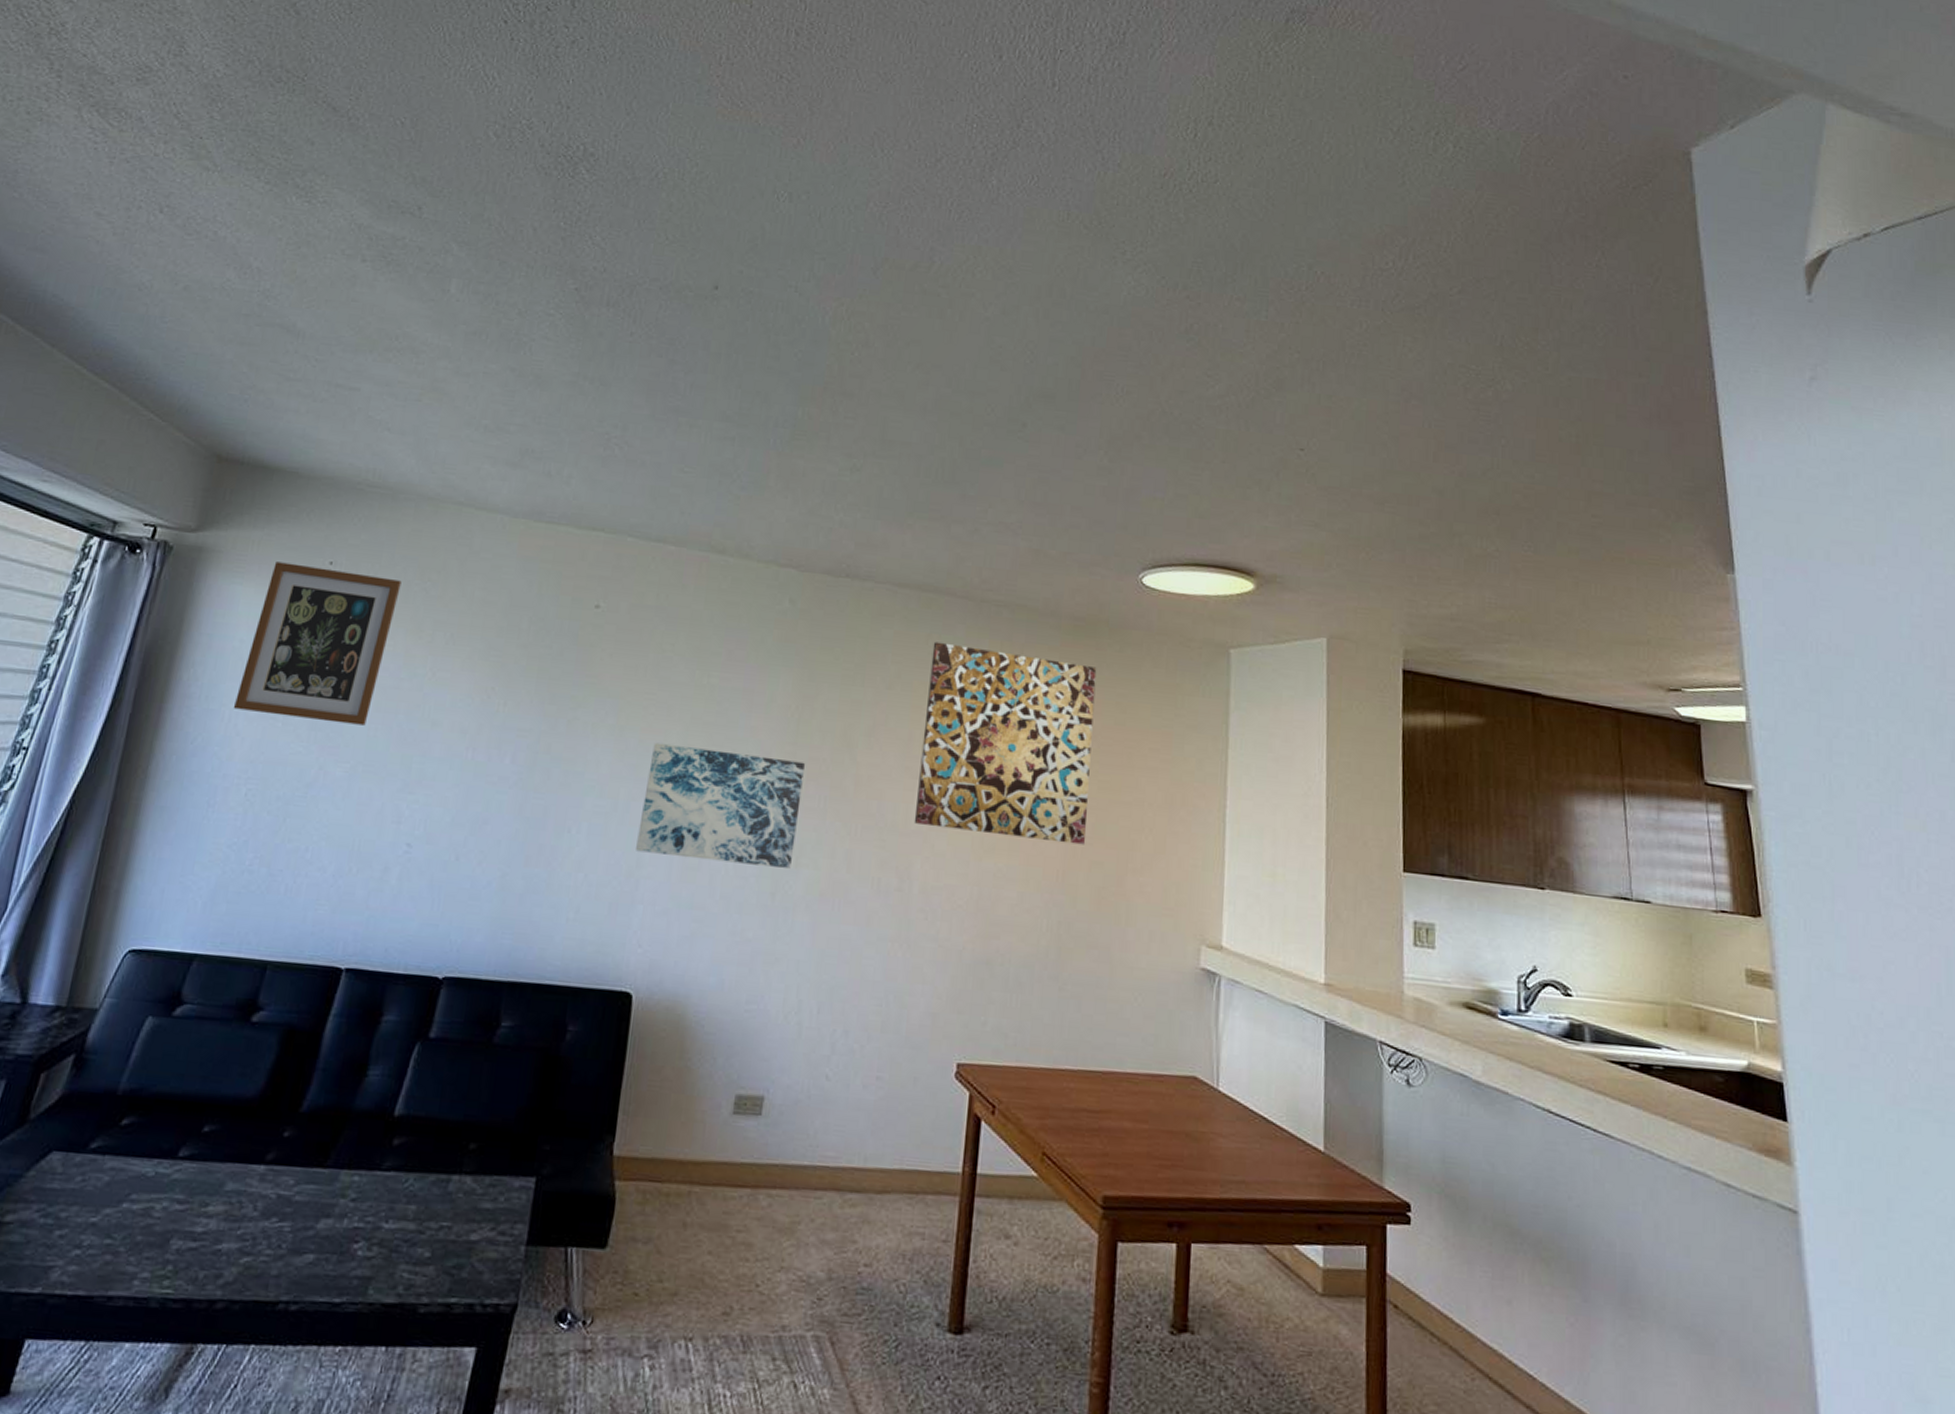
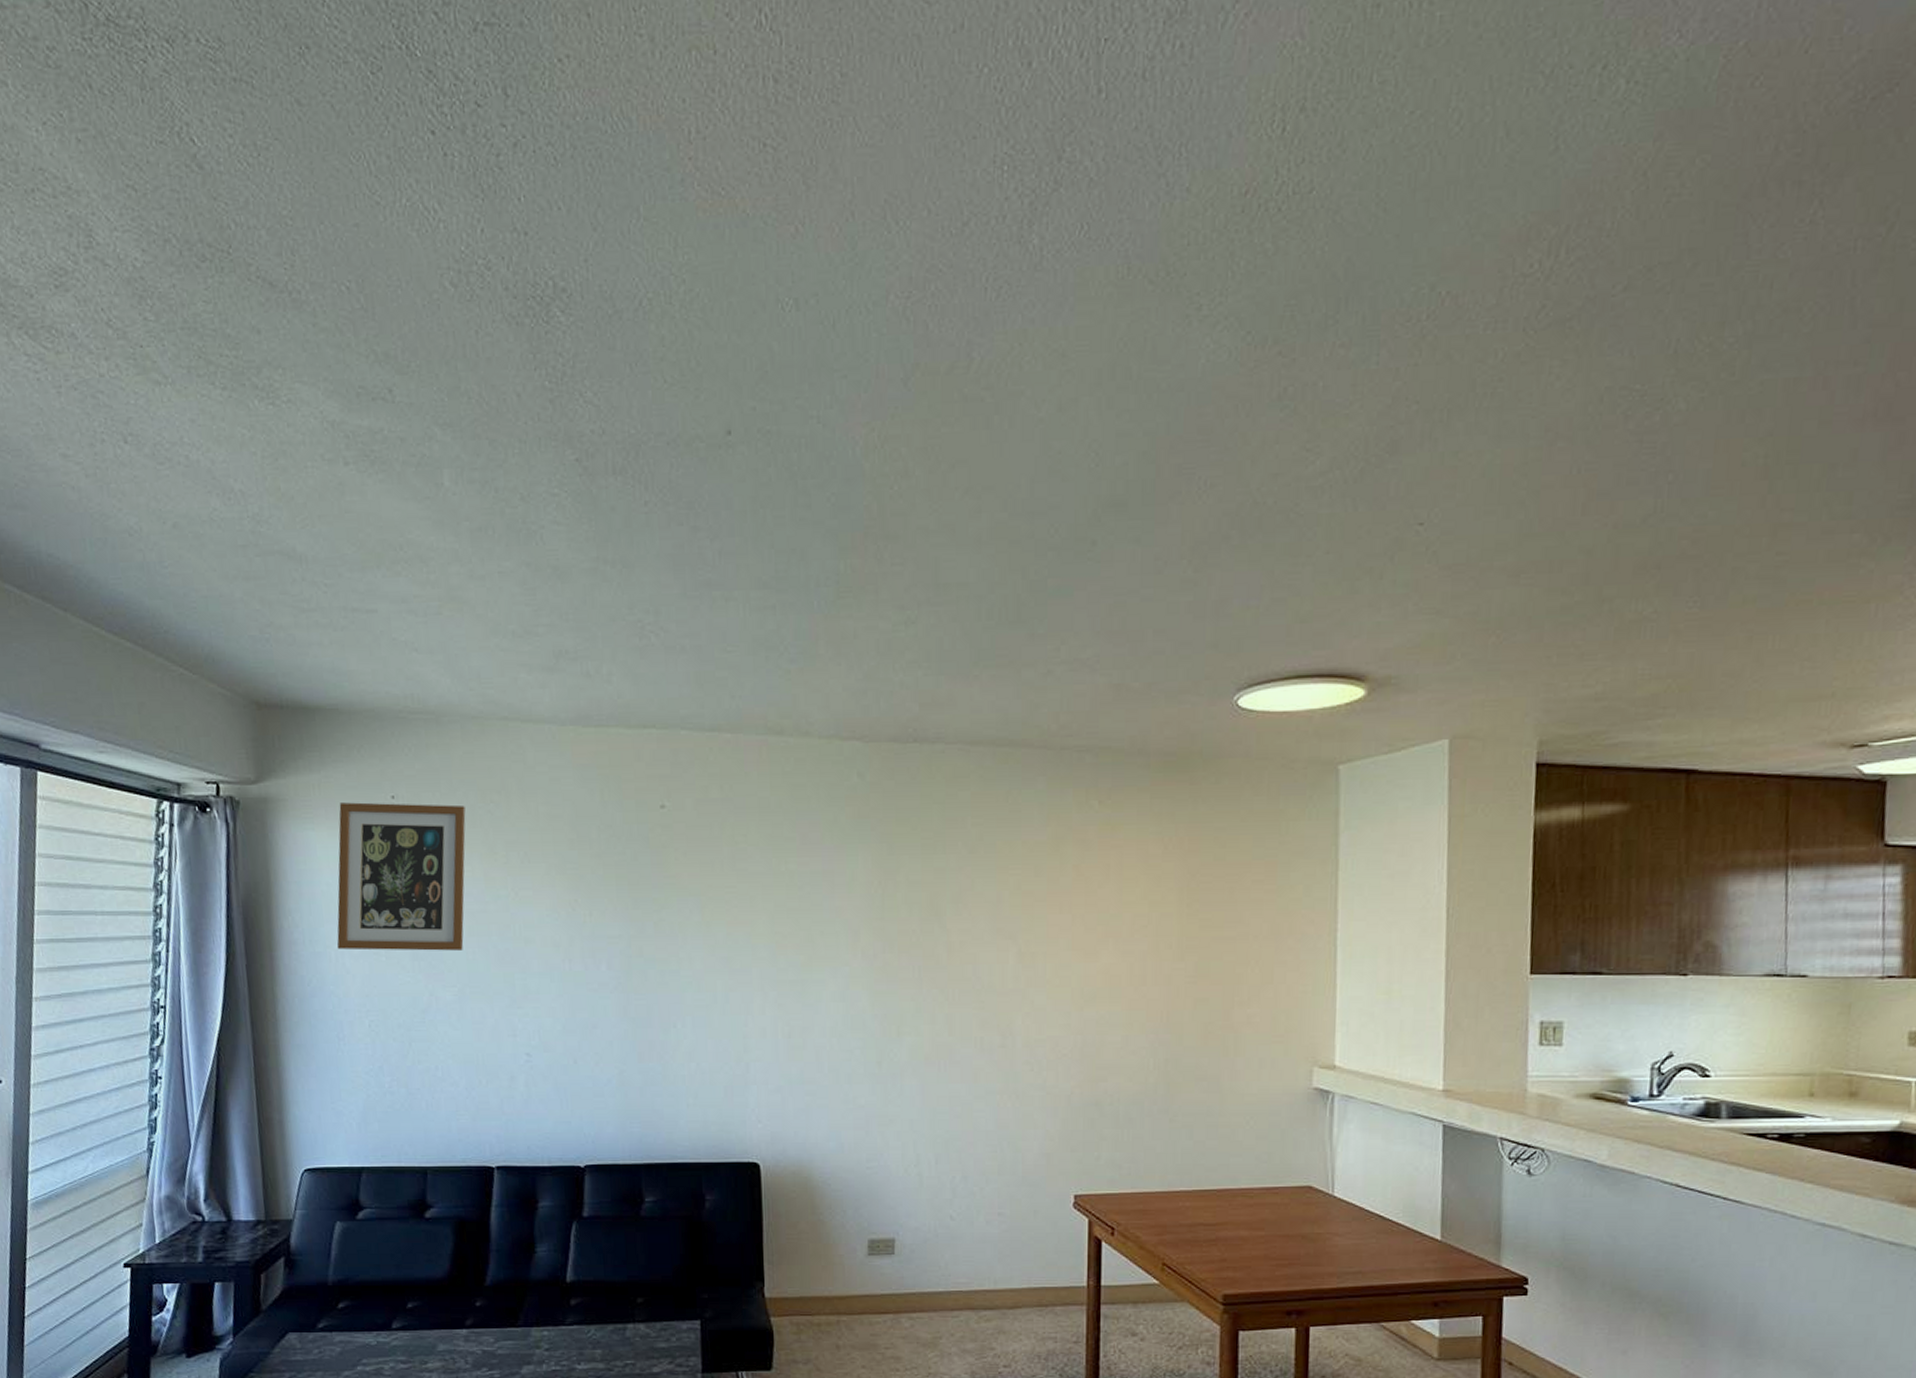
wall art: present [636,742,805,868] -> none [740,933,895,1039]
wall art: present [914,641,1097,845] -> none [1011,798,1192,985]

